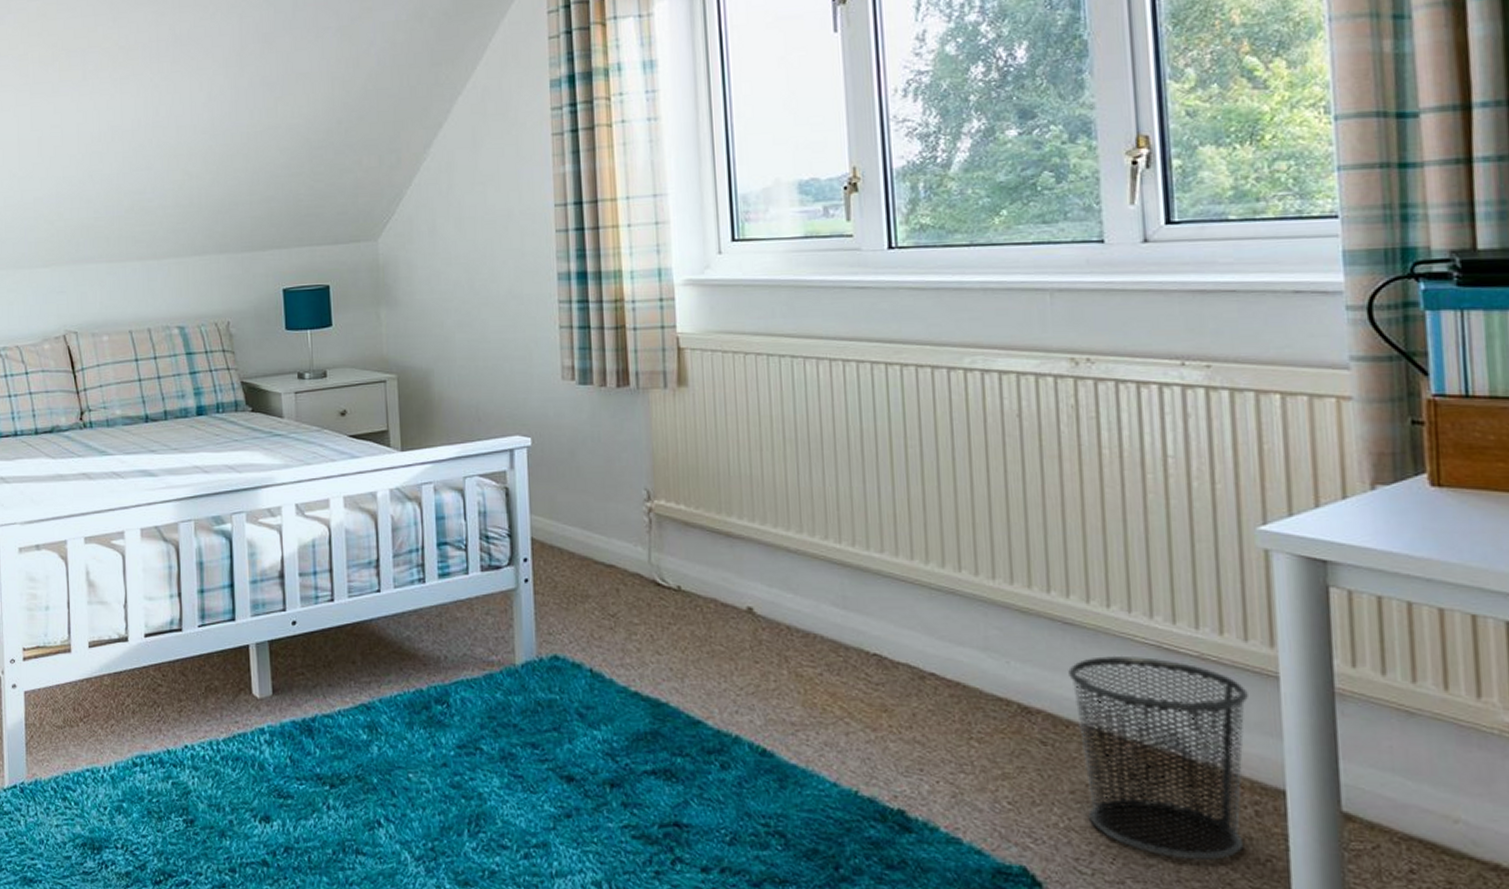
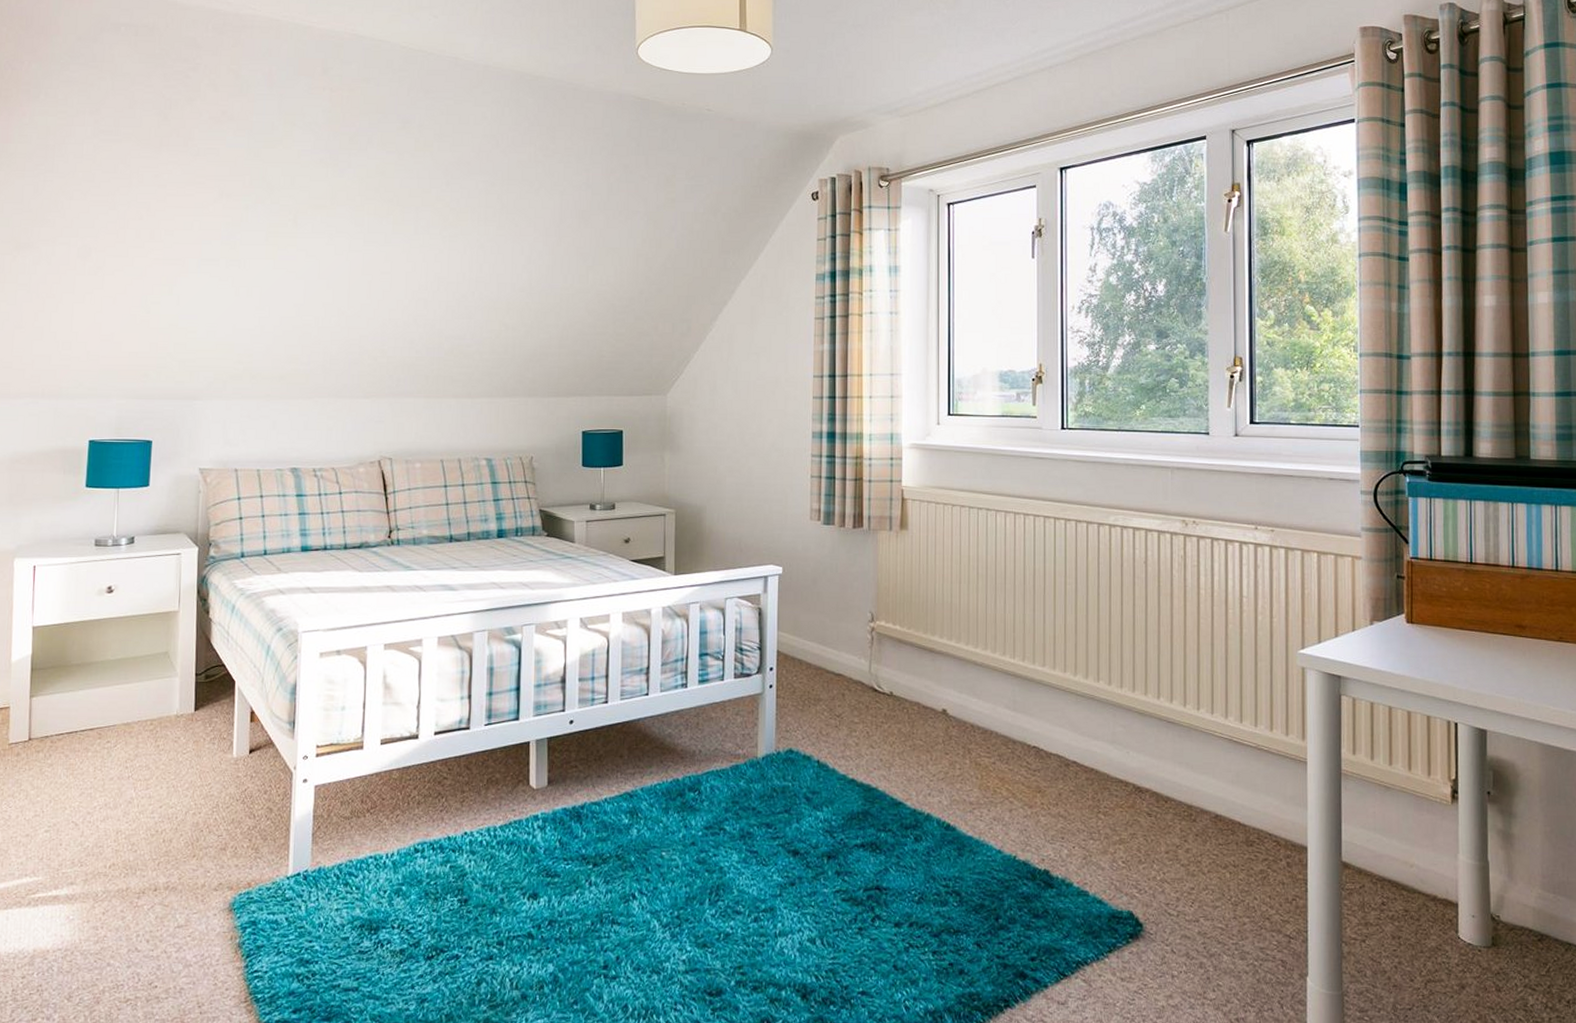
waste bin: present [1068,655,1248,861] -> none [1169,746,1287,902]

